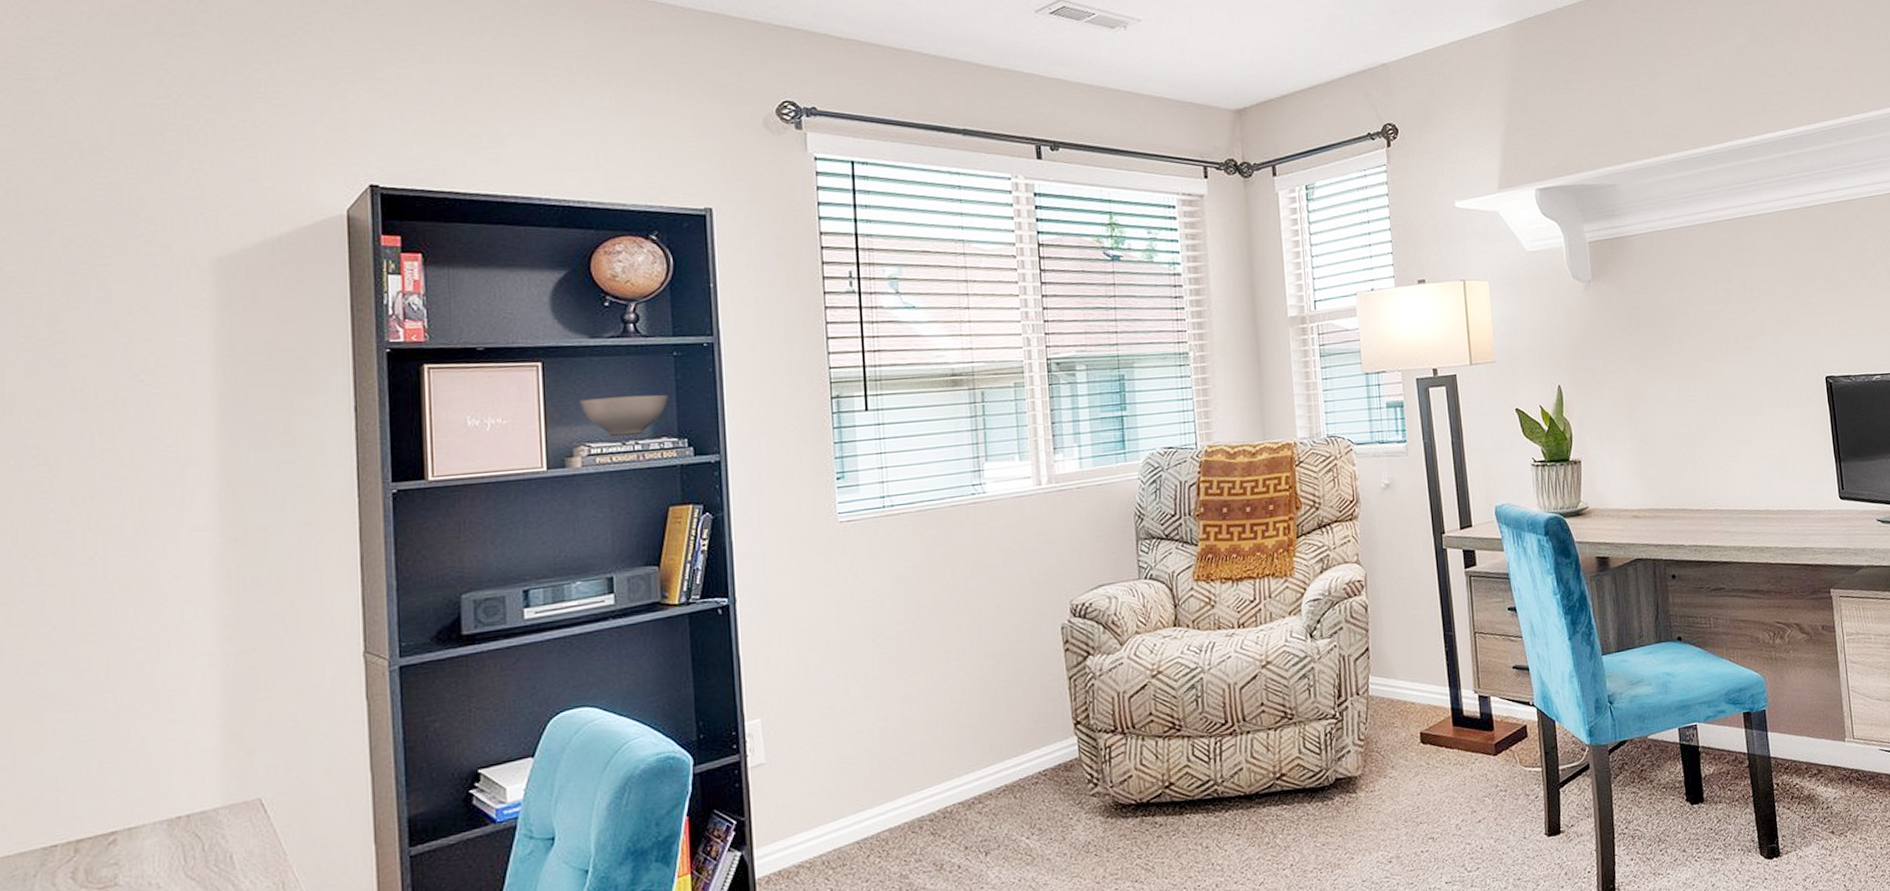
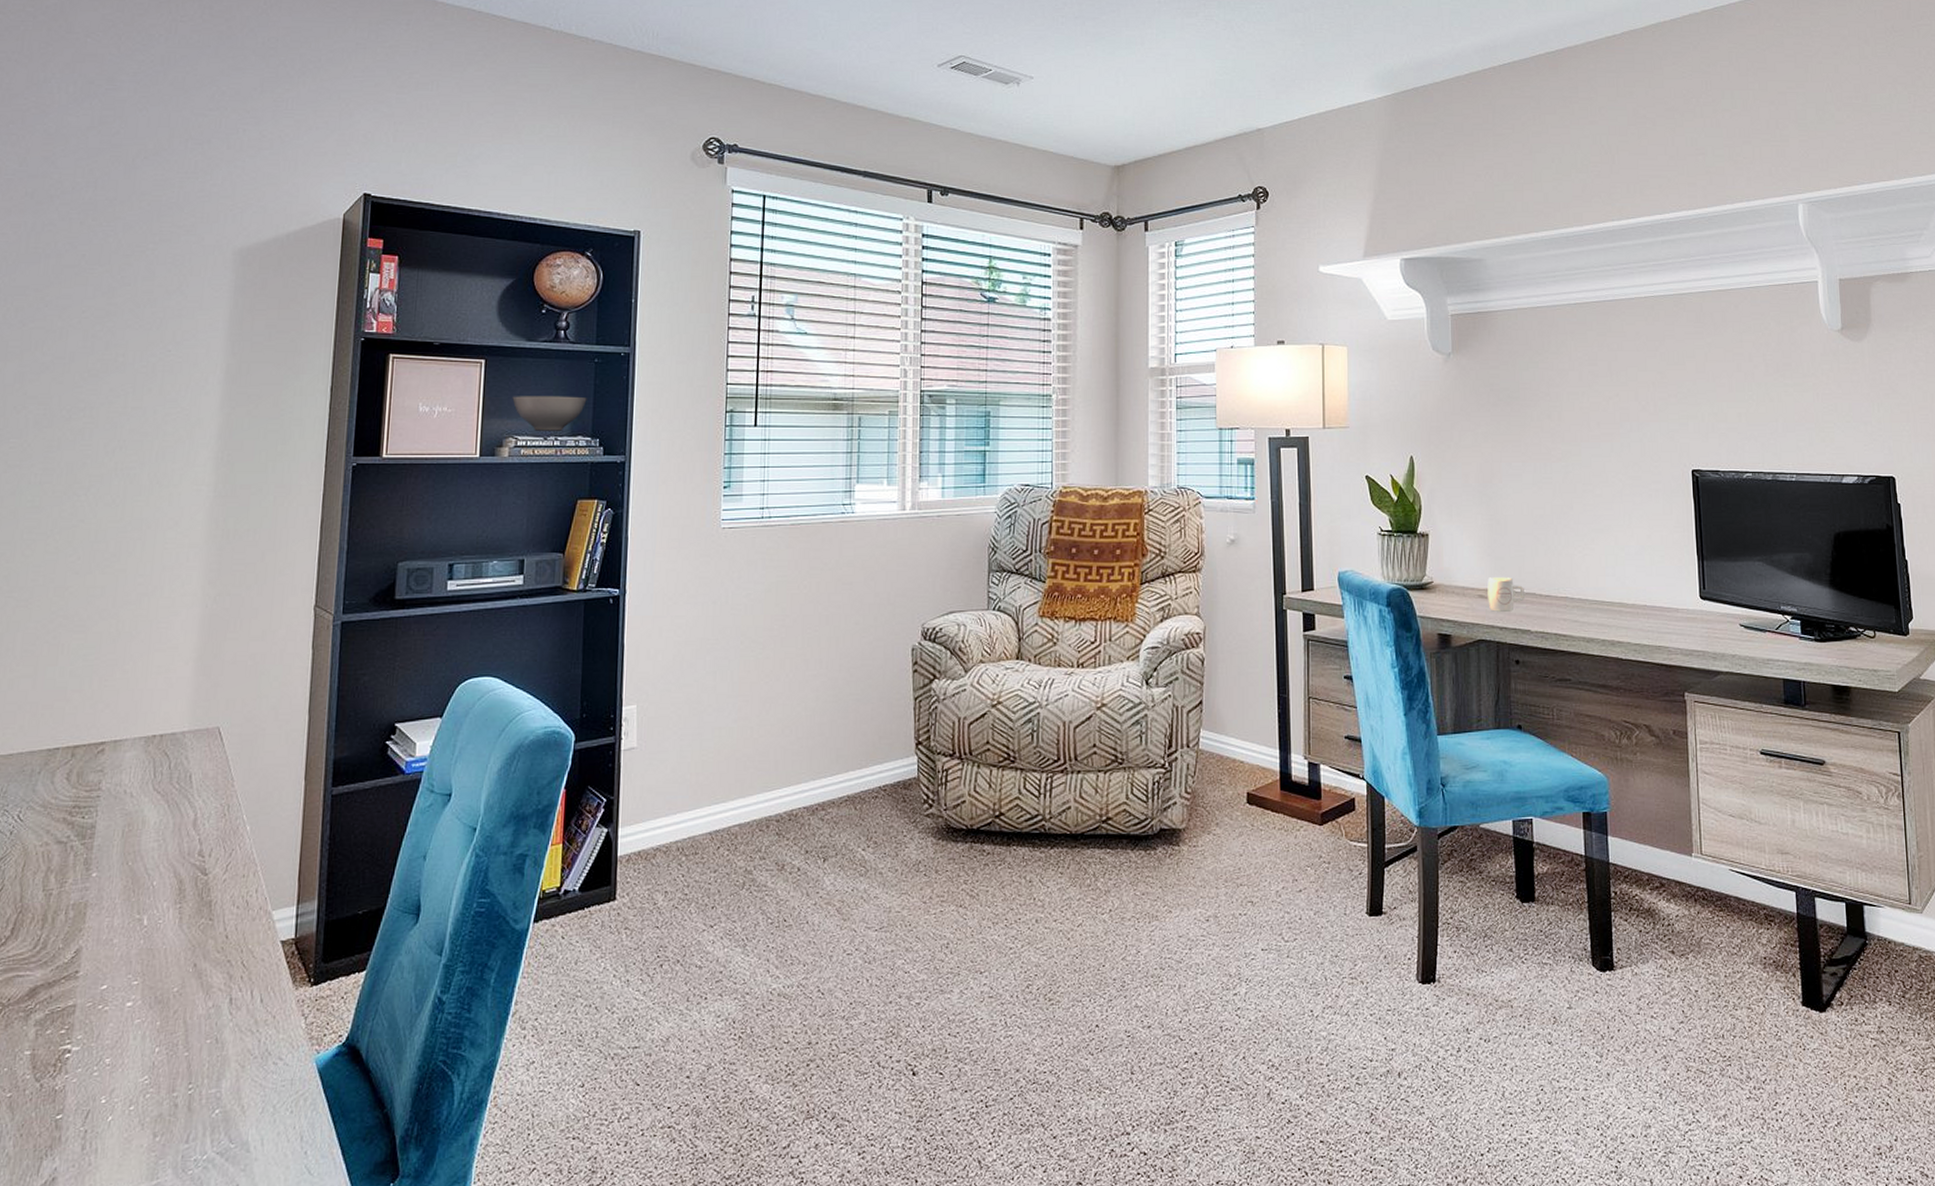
mug: none [1640,495,1677,531] -> present [1487,577,1525,612]

